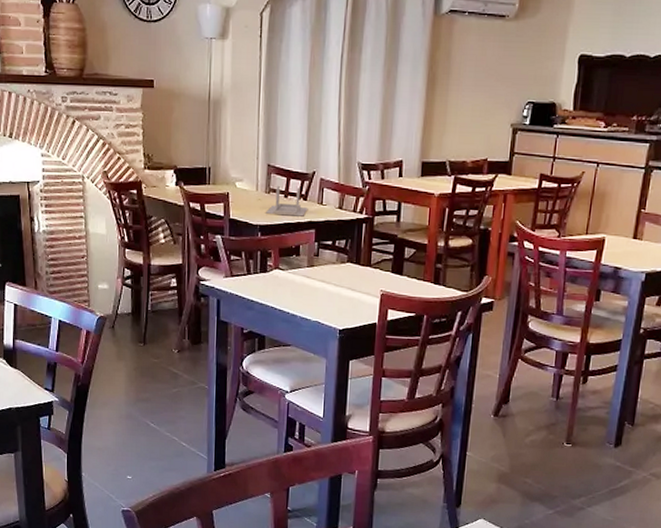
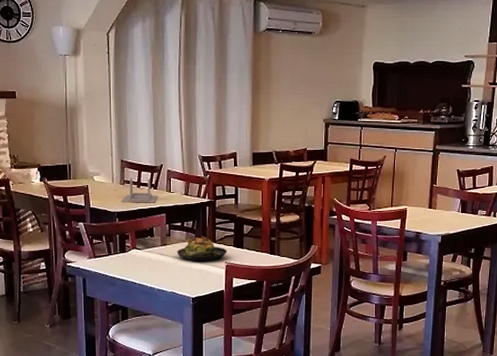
salad: none [325,257,384,288] -> present [177,235,228,262]

